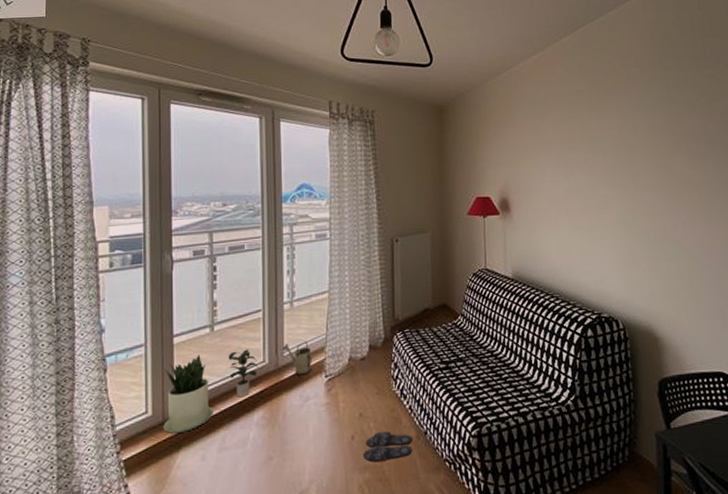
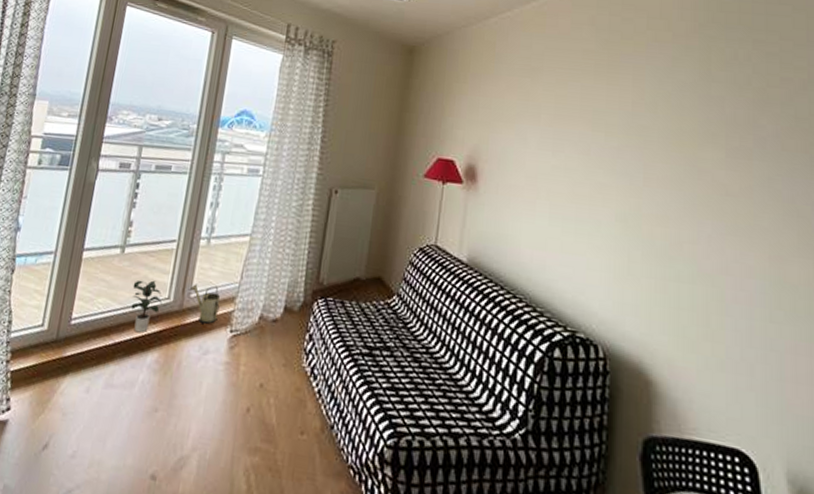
planter: present [163,355,214,433] -> none [55,275,110,357]
slippers: present [363,431,413,463] -> none [256,410,315,450]

